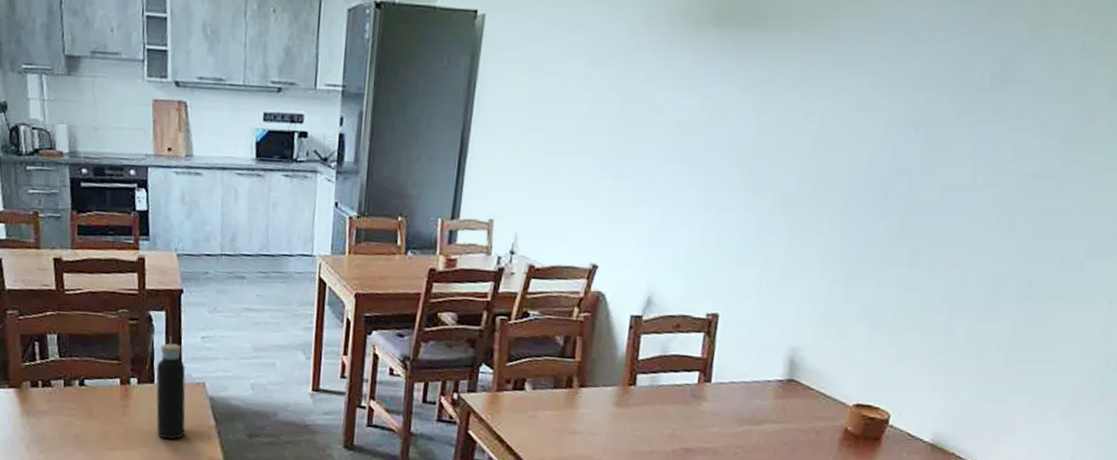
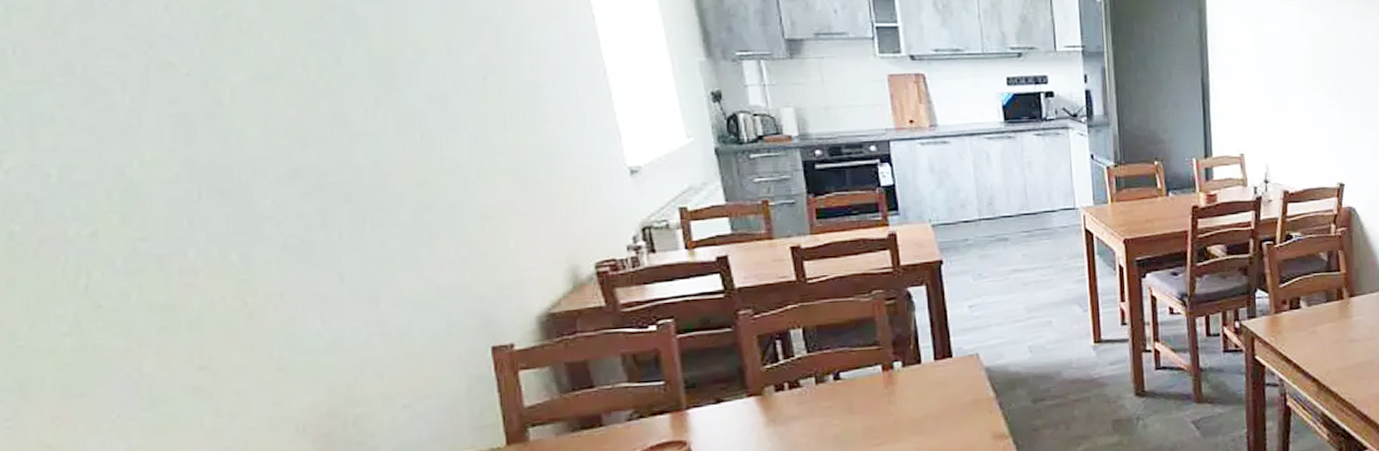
water bottle: present [156,336,186,440] -> none [921,310,962,422]

